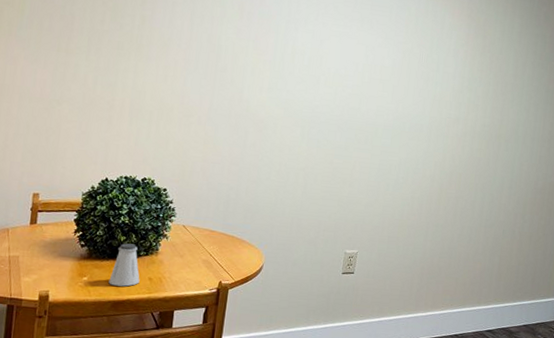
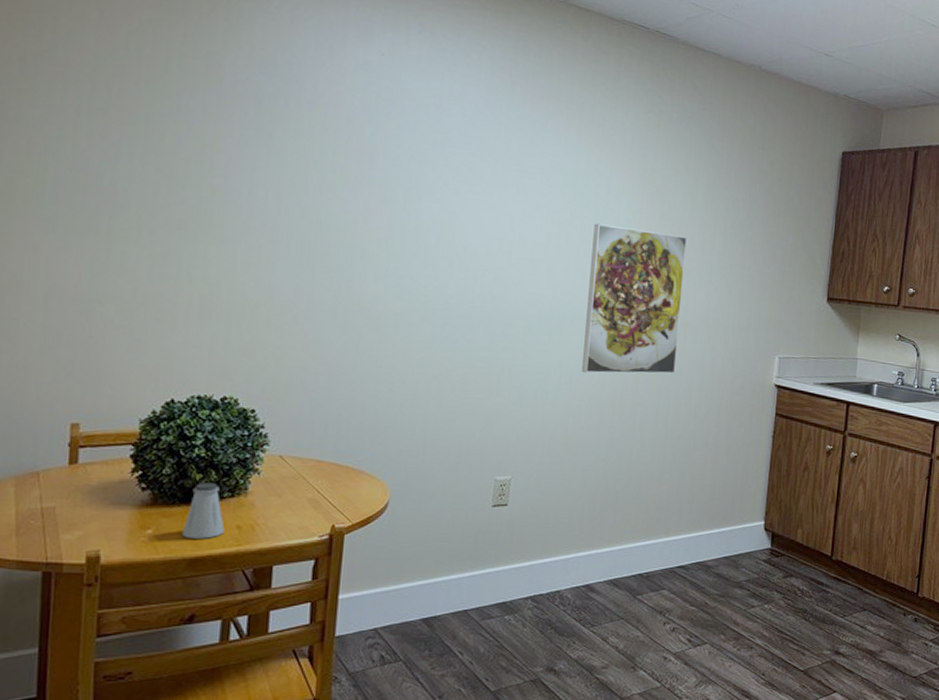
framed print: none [416,52,504,175] -> present [582,223,688,374]

